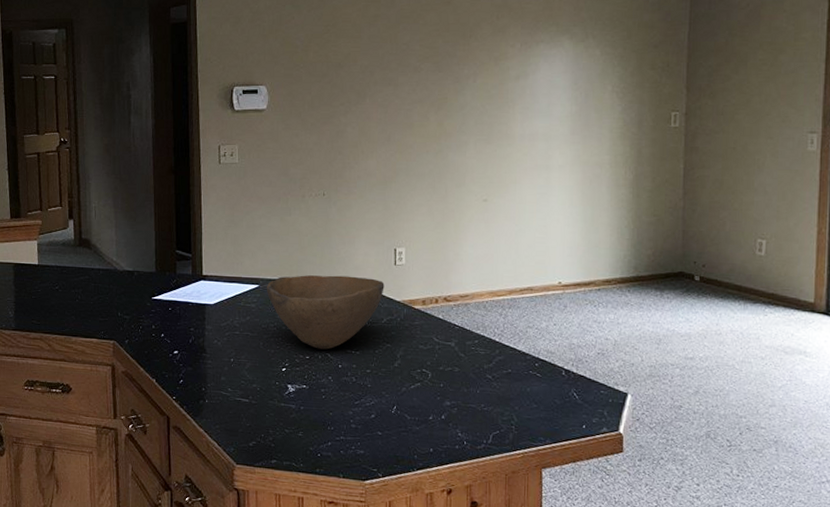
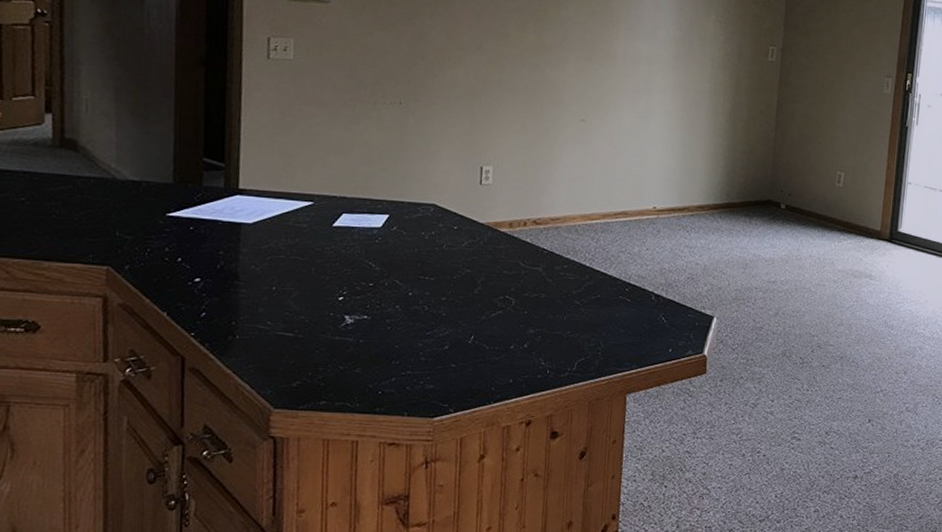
bowl: present [267,275,385,350] -> none [323,192,467,276]

